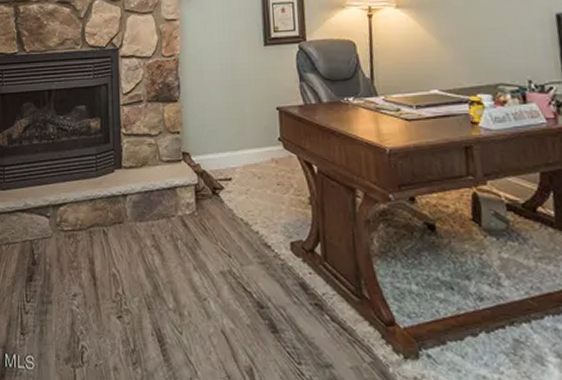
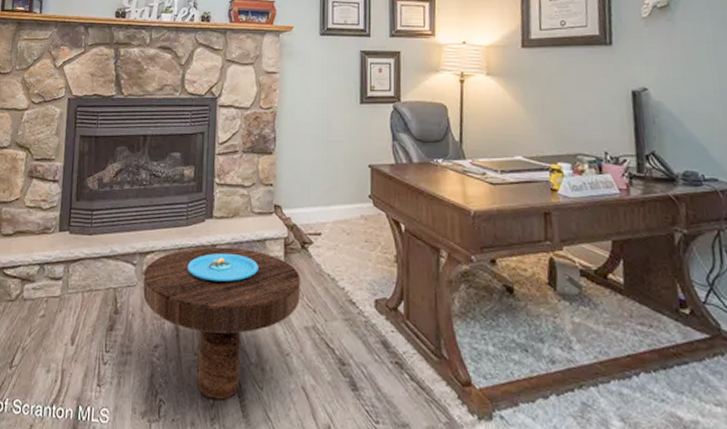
side table: none [57,196,214,345] -> present [142,246,300,400]

